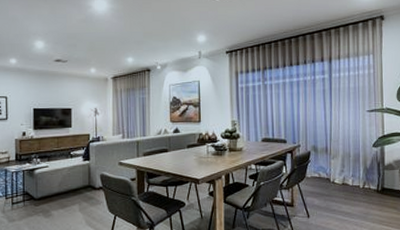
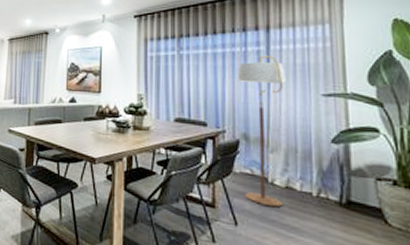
floor lamp: none [309,82,343,200] -> present [238,55,287,208]

